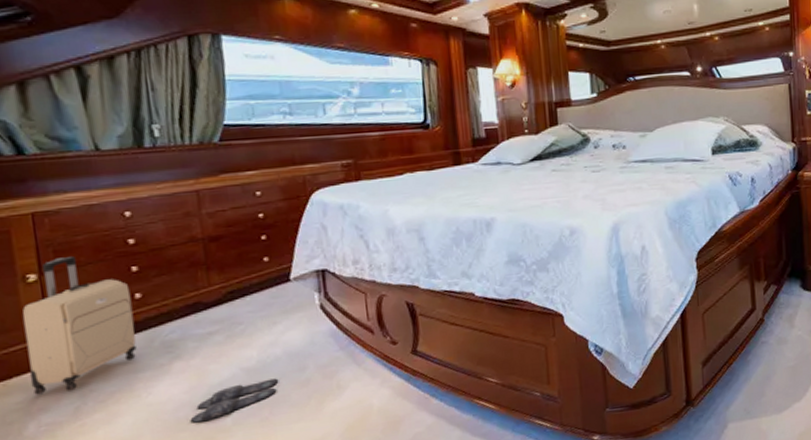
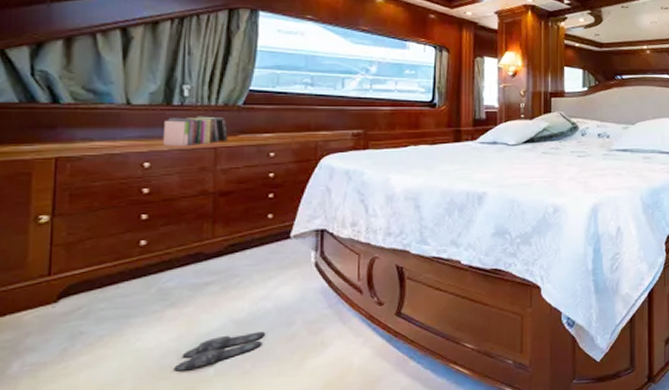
suitcase: present [22,256,137,395] -> none [23,201,136,334]
books: none [138,156,210,193] -> present [162,116,229,147]

